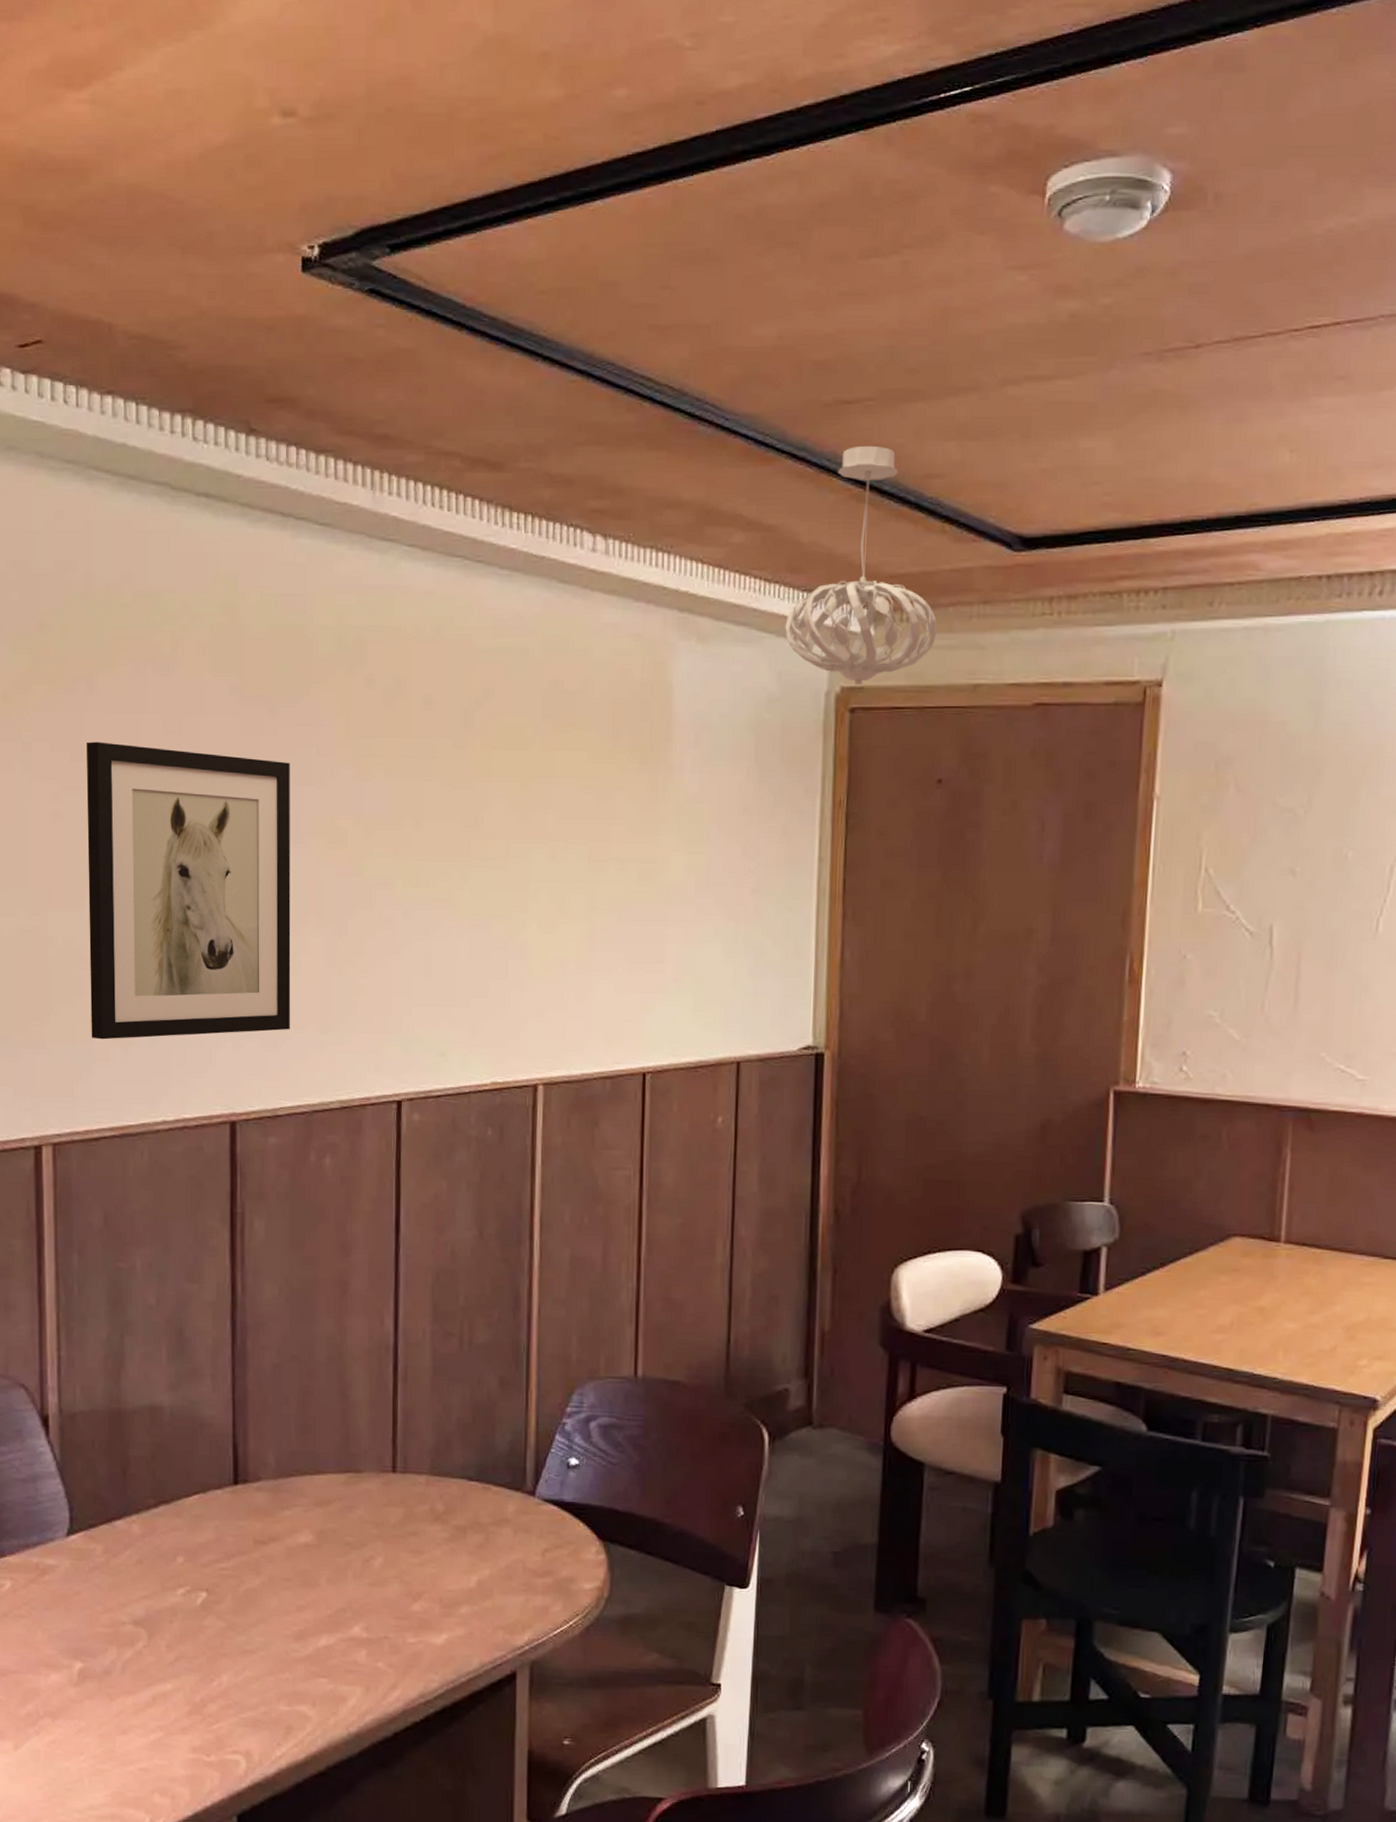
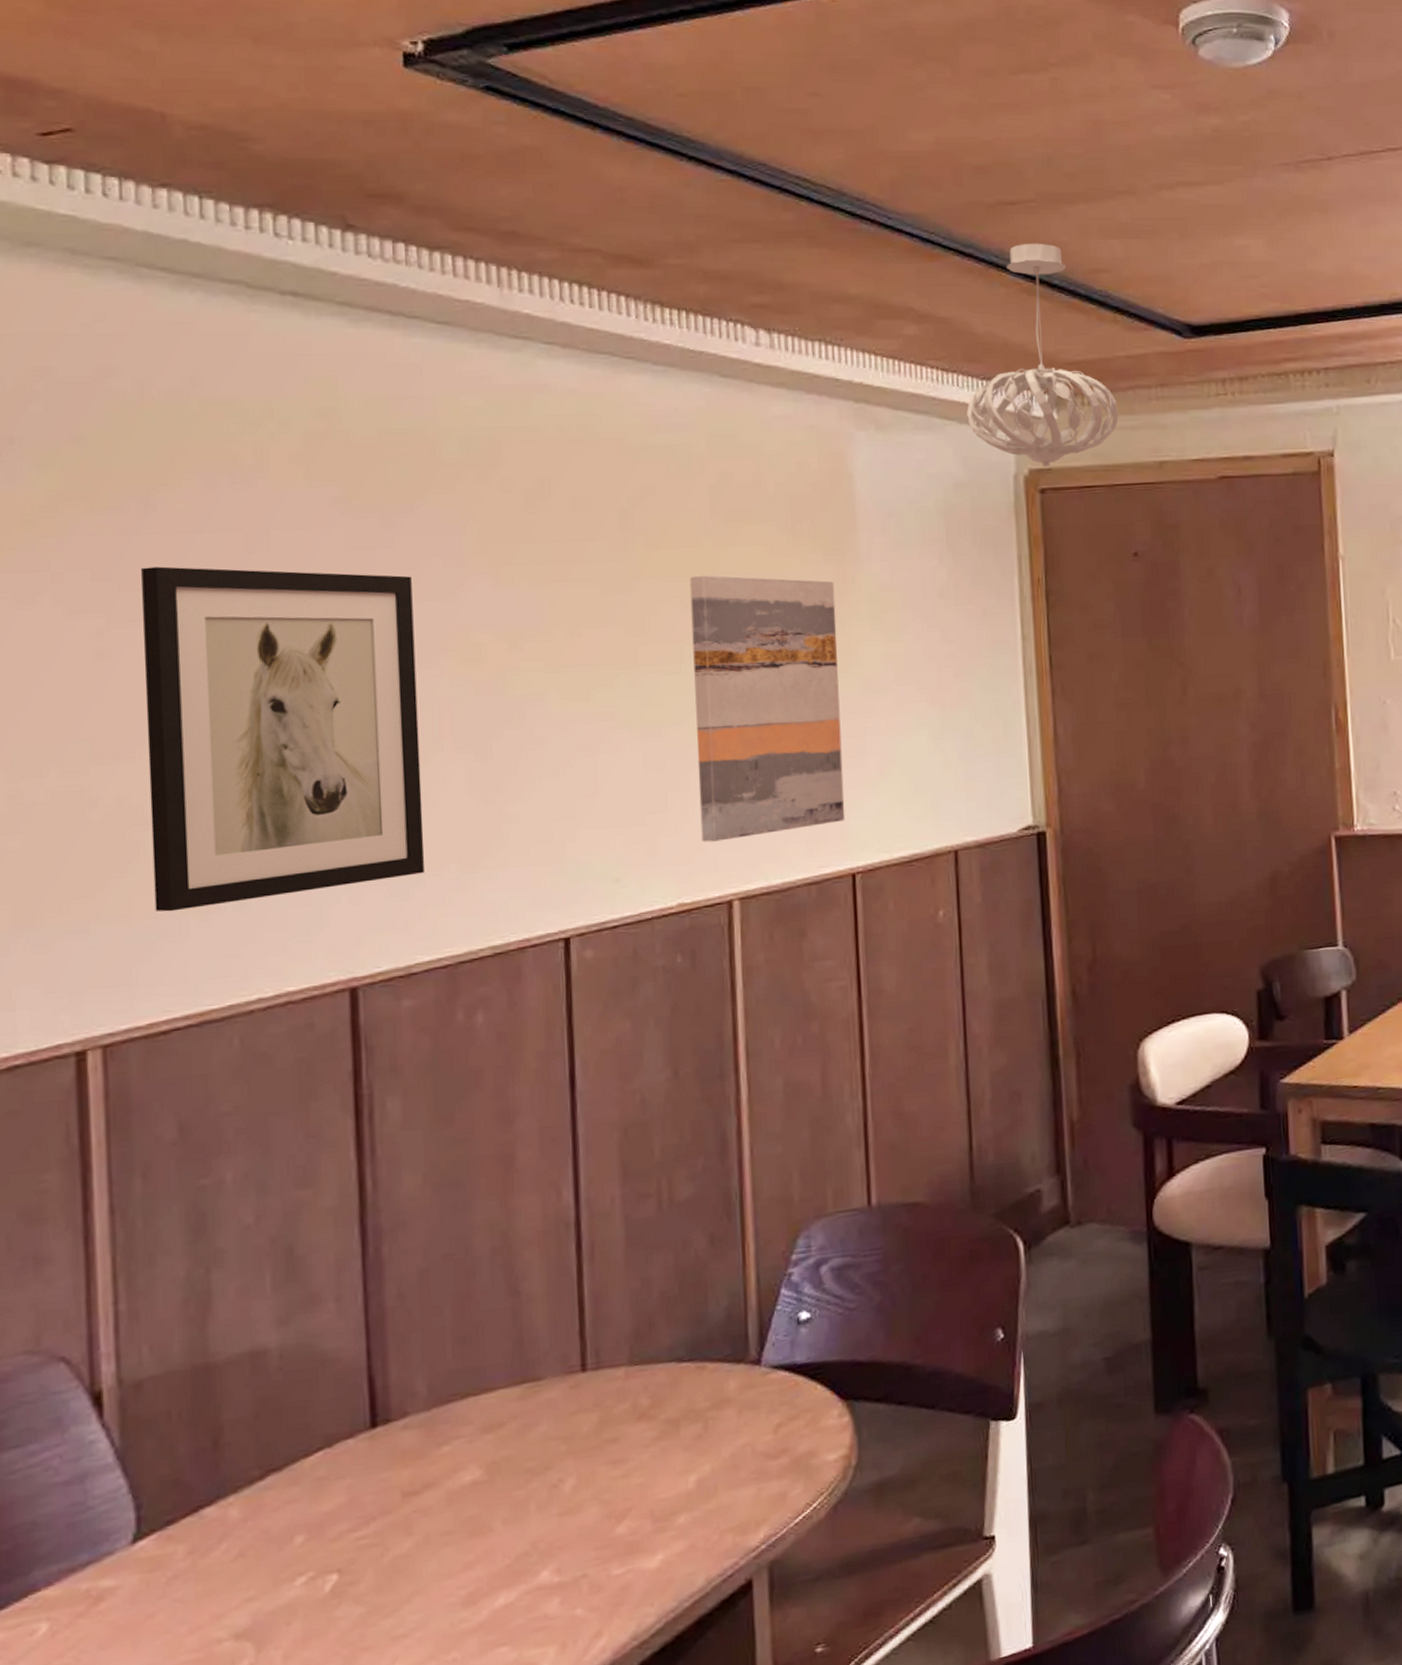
wall art: none [515,777,647,1029] -> present [689,575,846,842]

